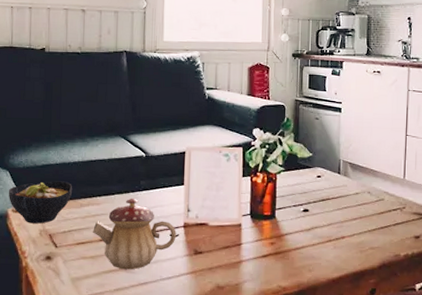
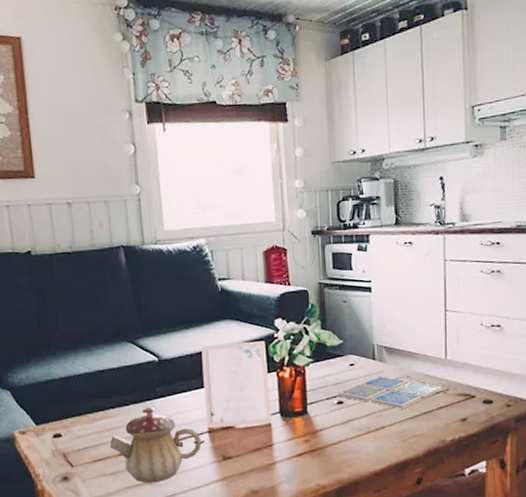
bowl: present [9,181,73,224] -> none [12,396,83,444]
drink coaster: none [304,189,399,222] -> present [337,376,441,409]

